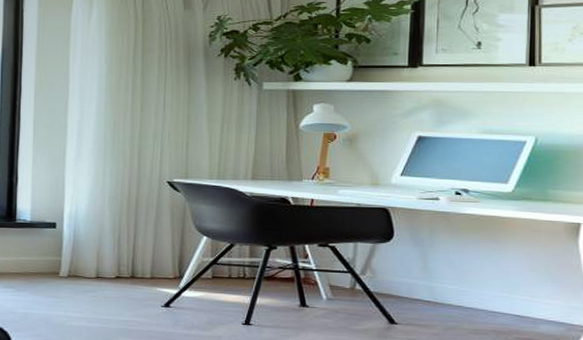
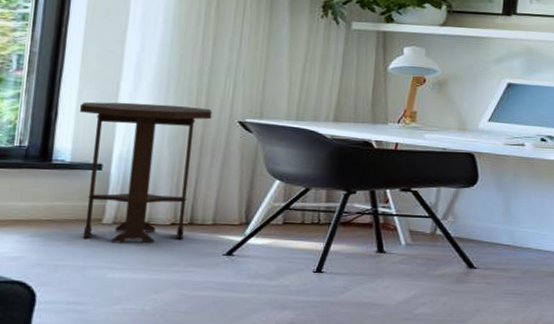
side table: none [34,166,144,295] -> present [79,101,213,243]

